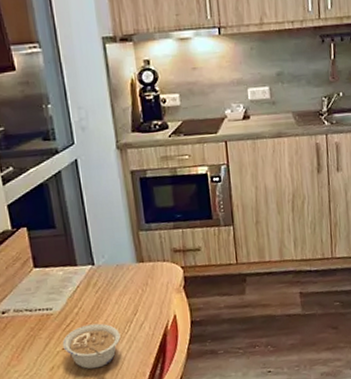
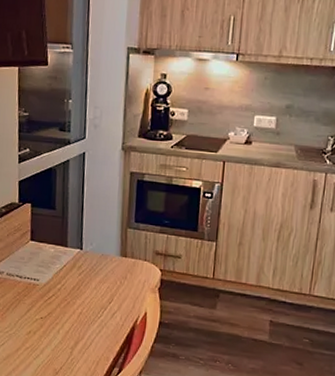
legume: present [62,323,121,370] -> none [41,301,94,343]

